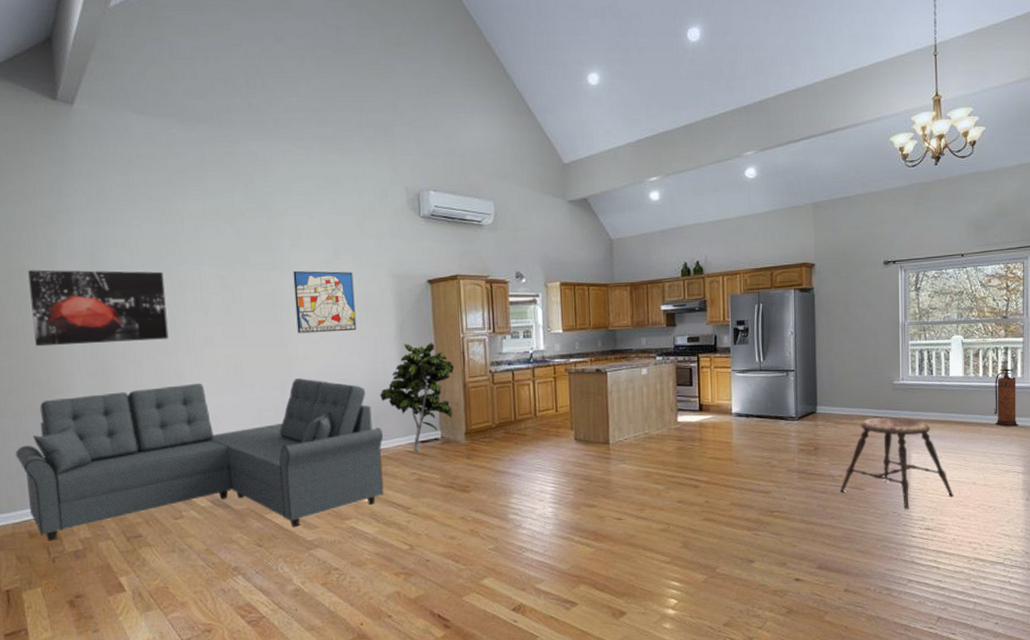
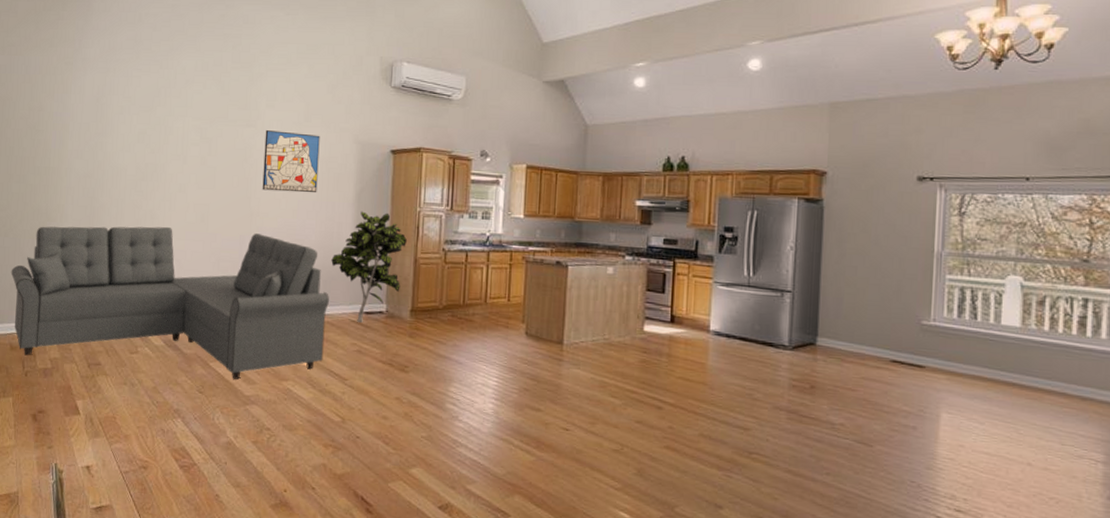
wall art: present [28,269,169,347] -> none [41,109,153,183]
stool: present [840,417,954,510] -> none [840,360,999,482]
fire extinguisher: present [994,368,1018,427] -> none [1063,325,1100,401]

